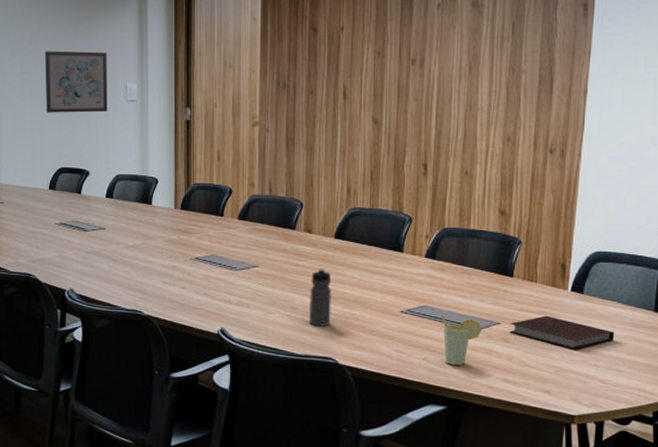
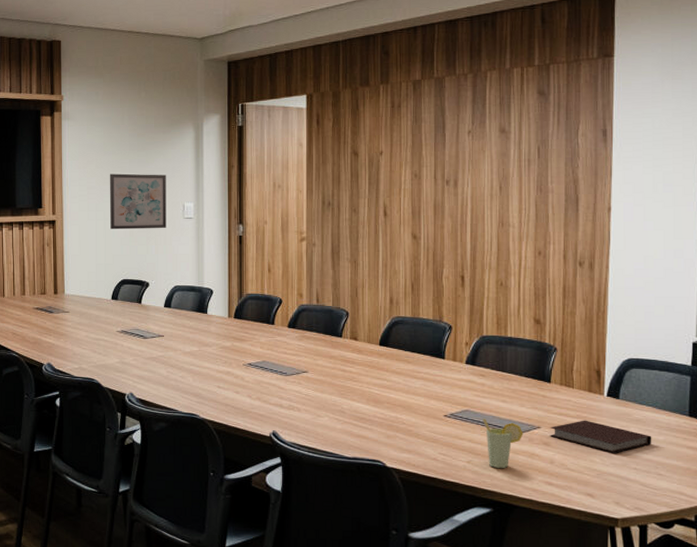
water bottle: present [308,268,332,327] -> none [356,373,378,430]

